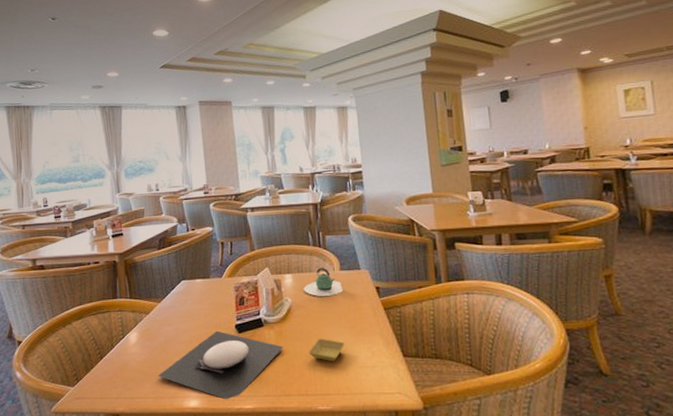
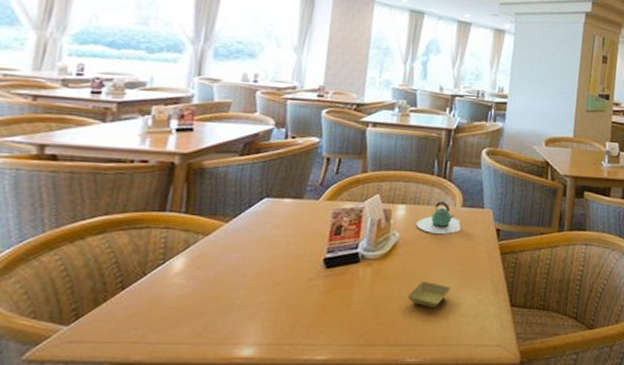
plate: present [157,330,284,400] -> none [203,263,379,349]

